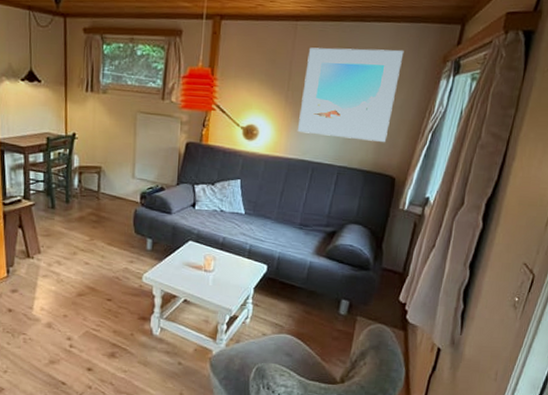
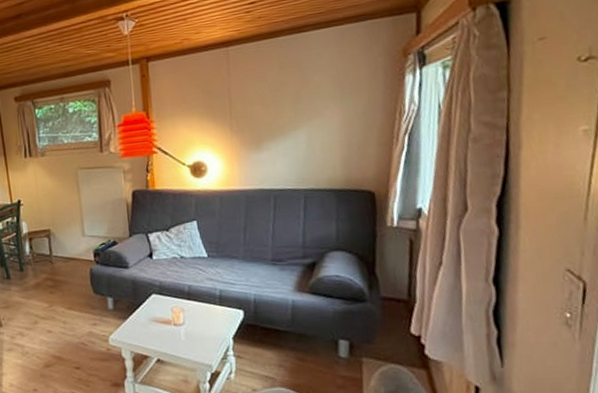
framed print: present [297,47,404,143] -> none [246,52,355,161]

